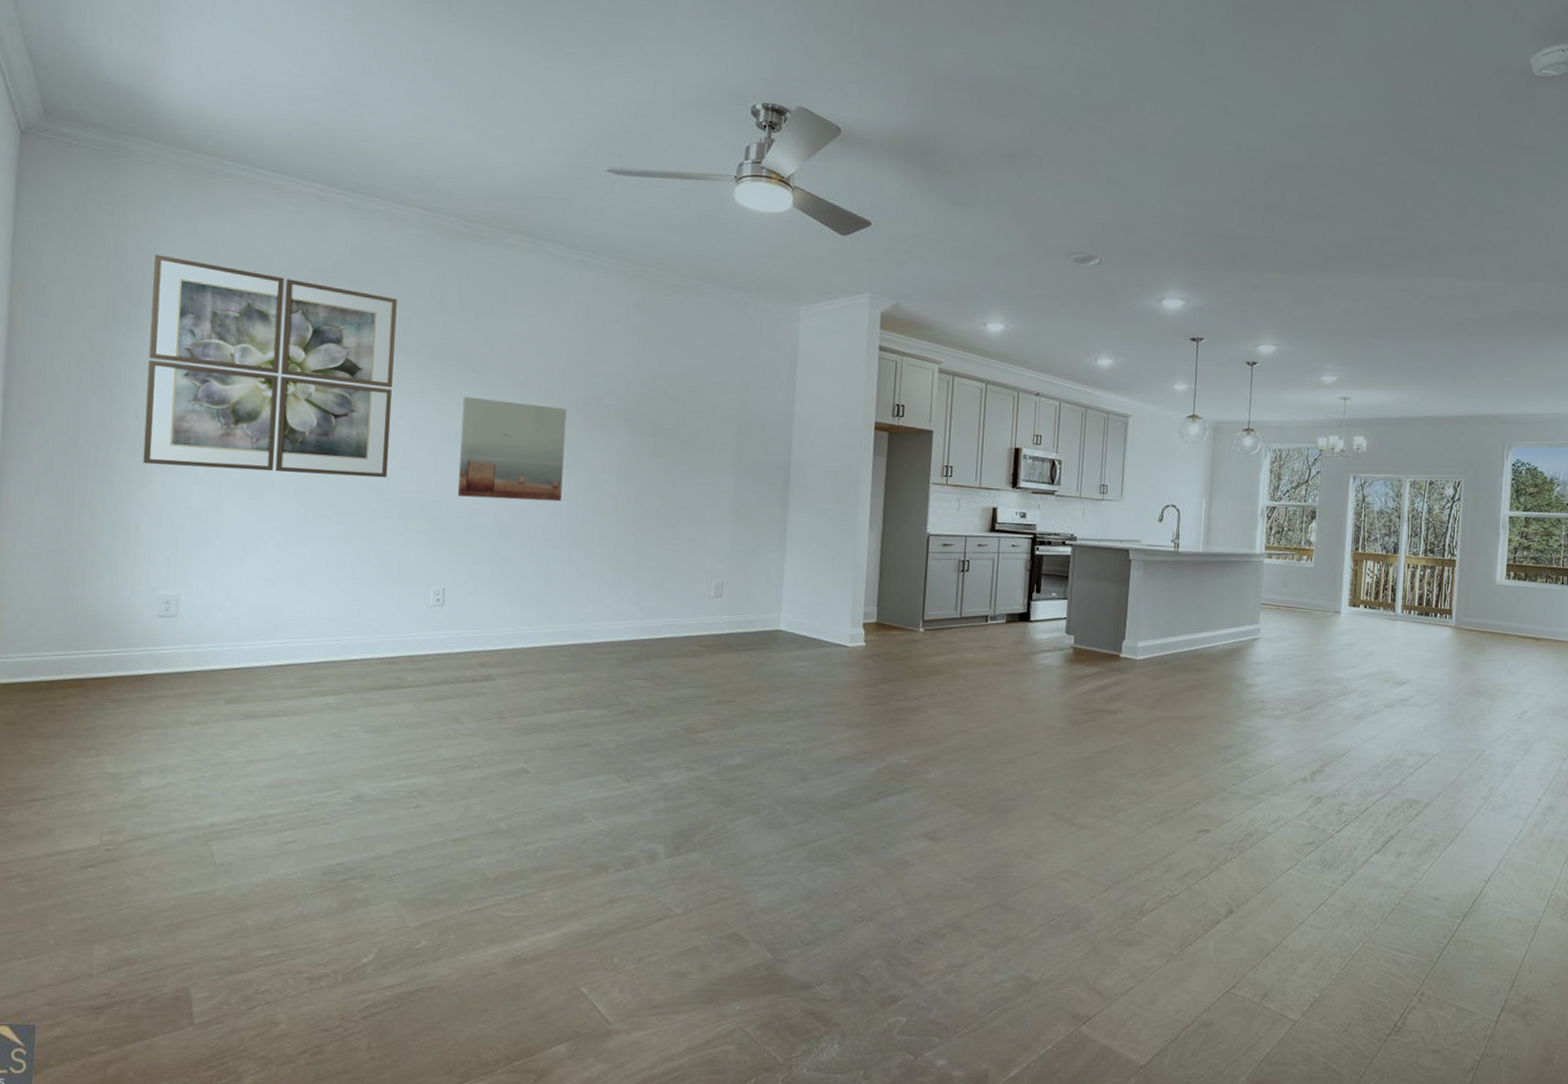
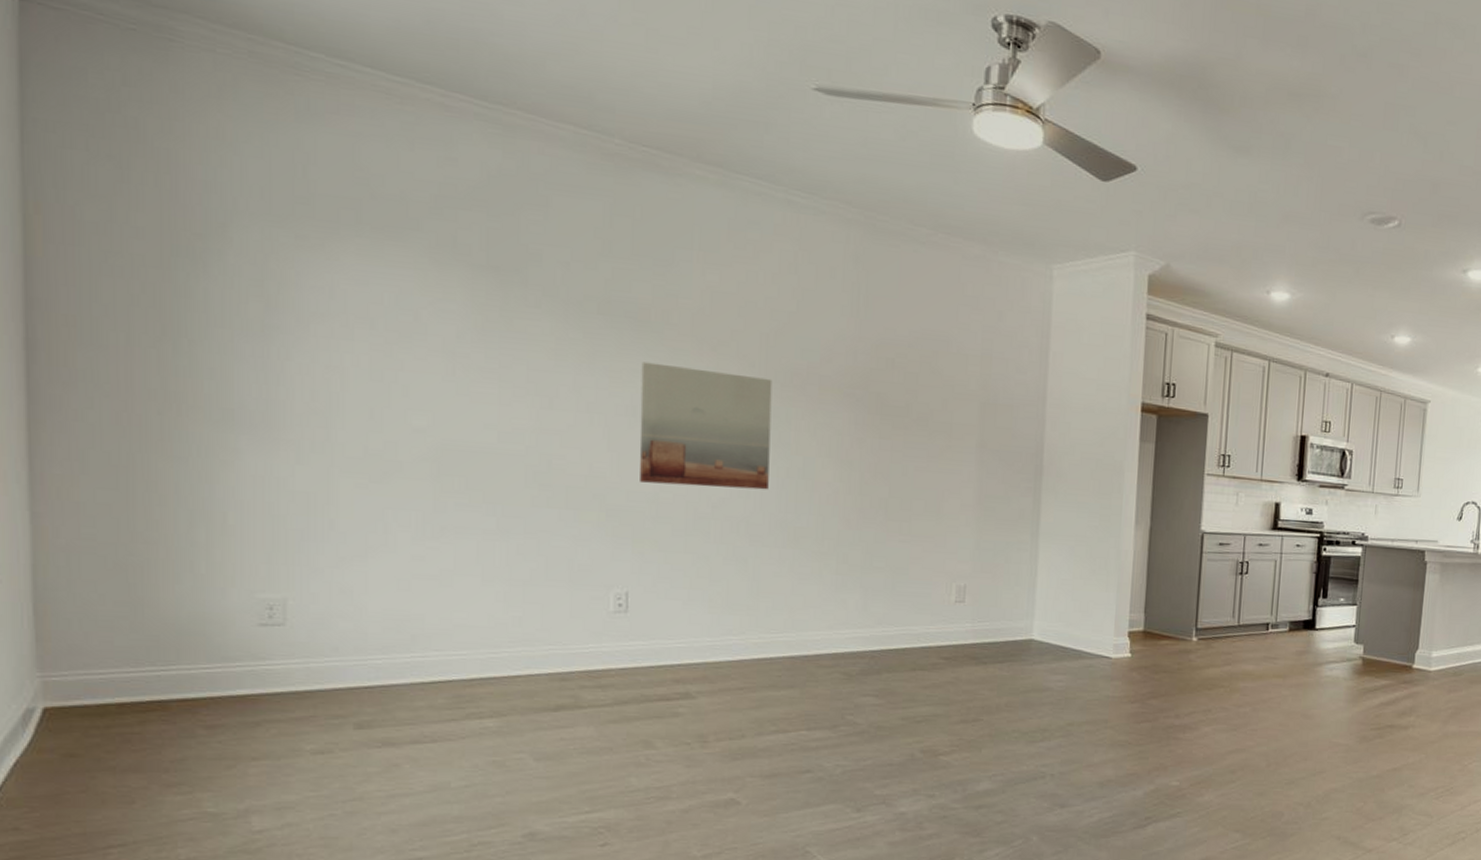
wall art: present [143,254,397,478] -> none [221,170,552,459]

